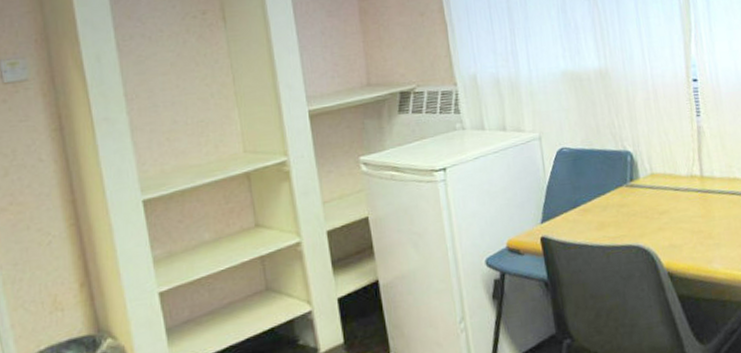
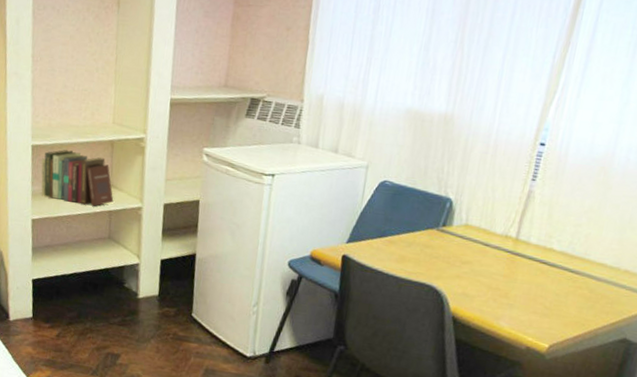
books: none [160,195,264,260] -> present [41,150,114,207]

